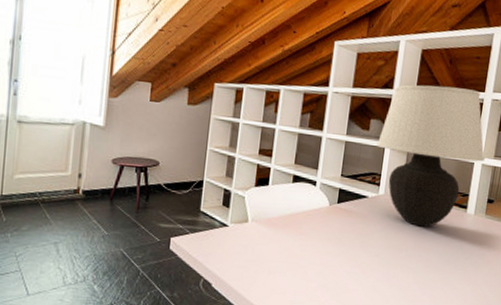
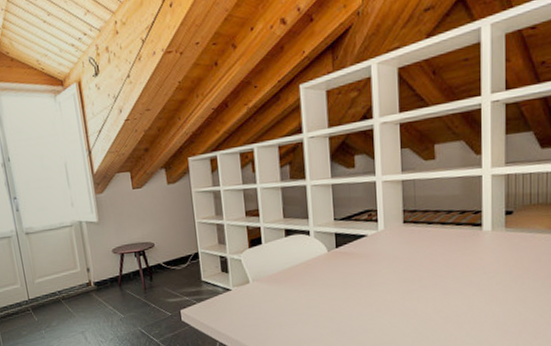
table lamp: present [376,85,485,227] -> none [366,96,494,255]

